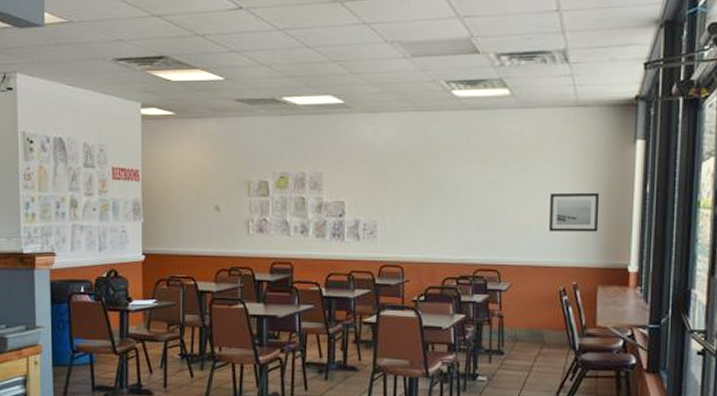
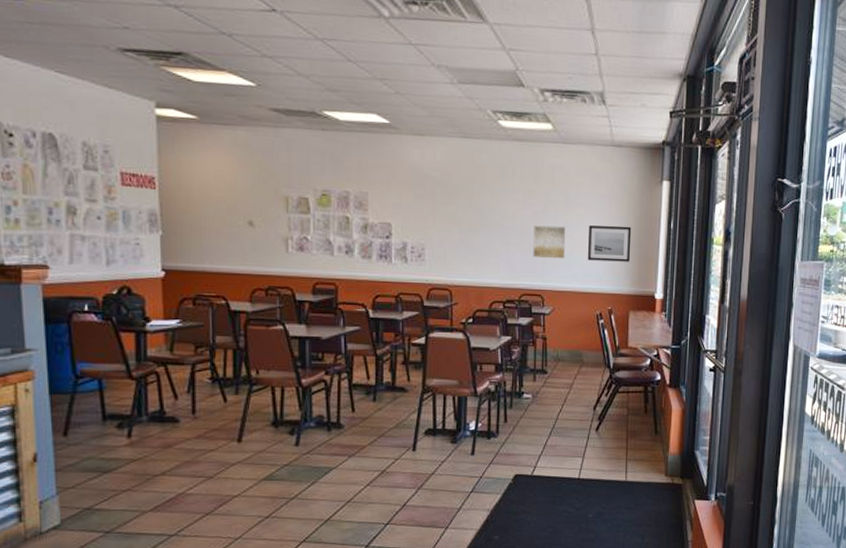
wall art: none [488,196,525,231] -> present [533,225,566,259]

